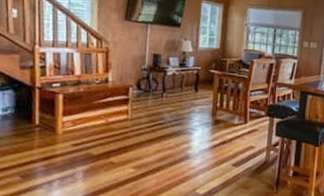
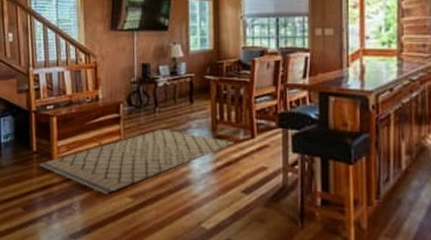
rug: none [41,111,229,166] -> present [39,128,234,195]

